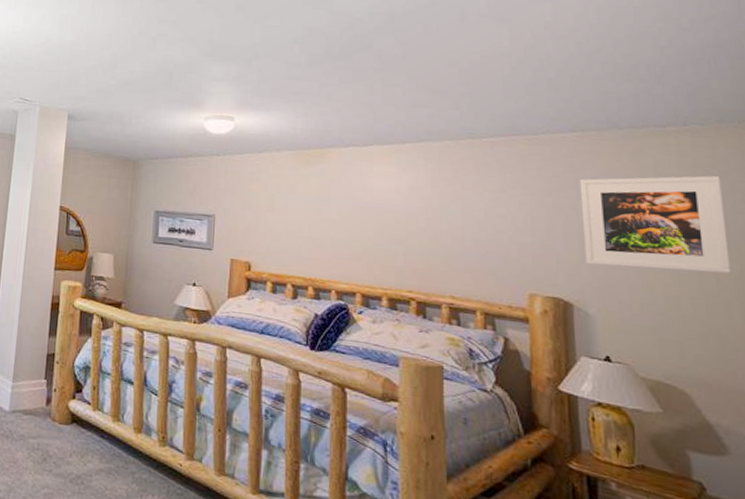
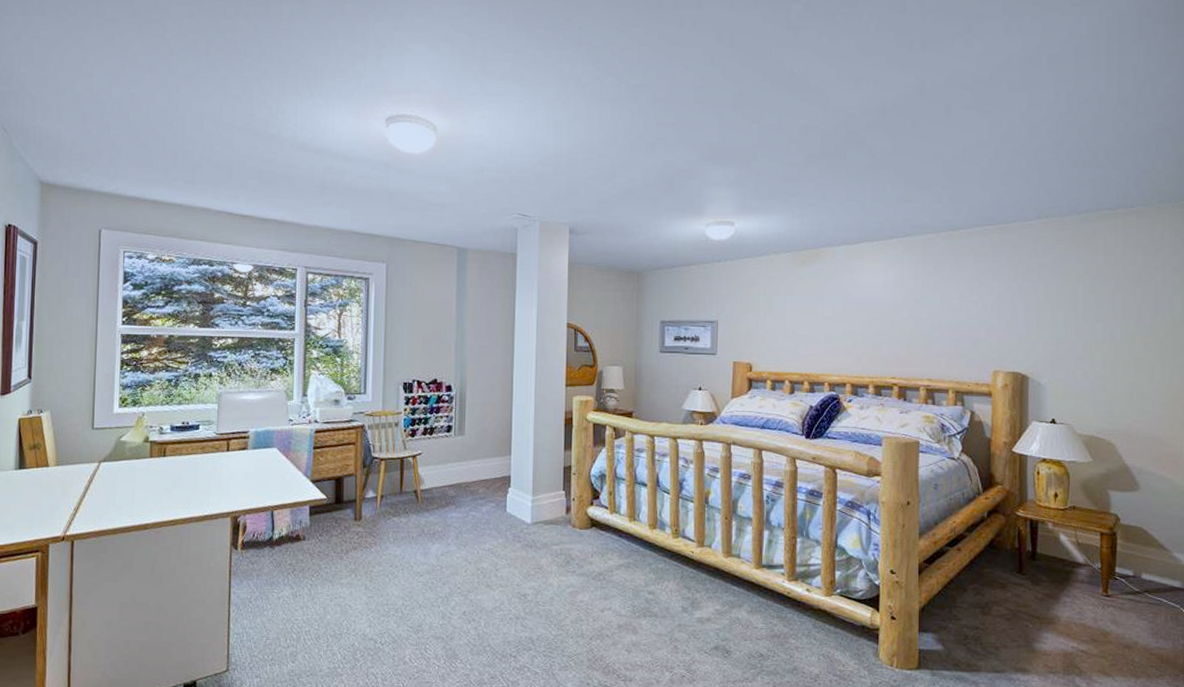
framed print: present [579,175,731,274] -> none [1041,253,1157,341]

